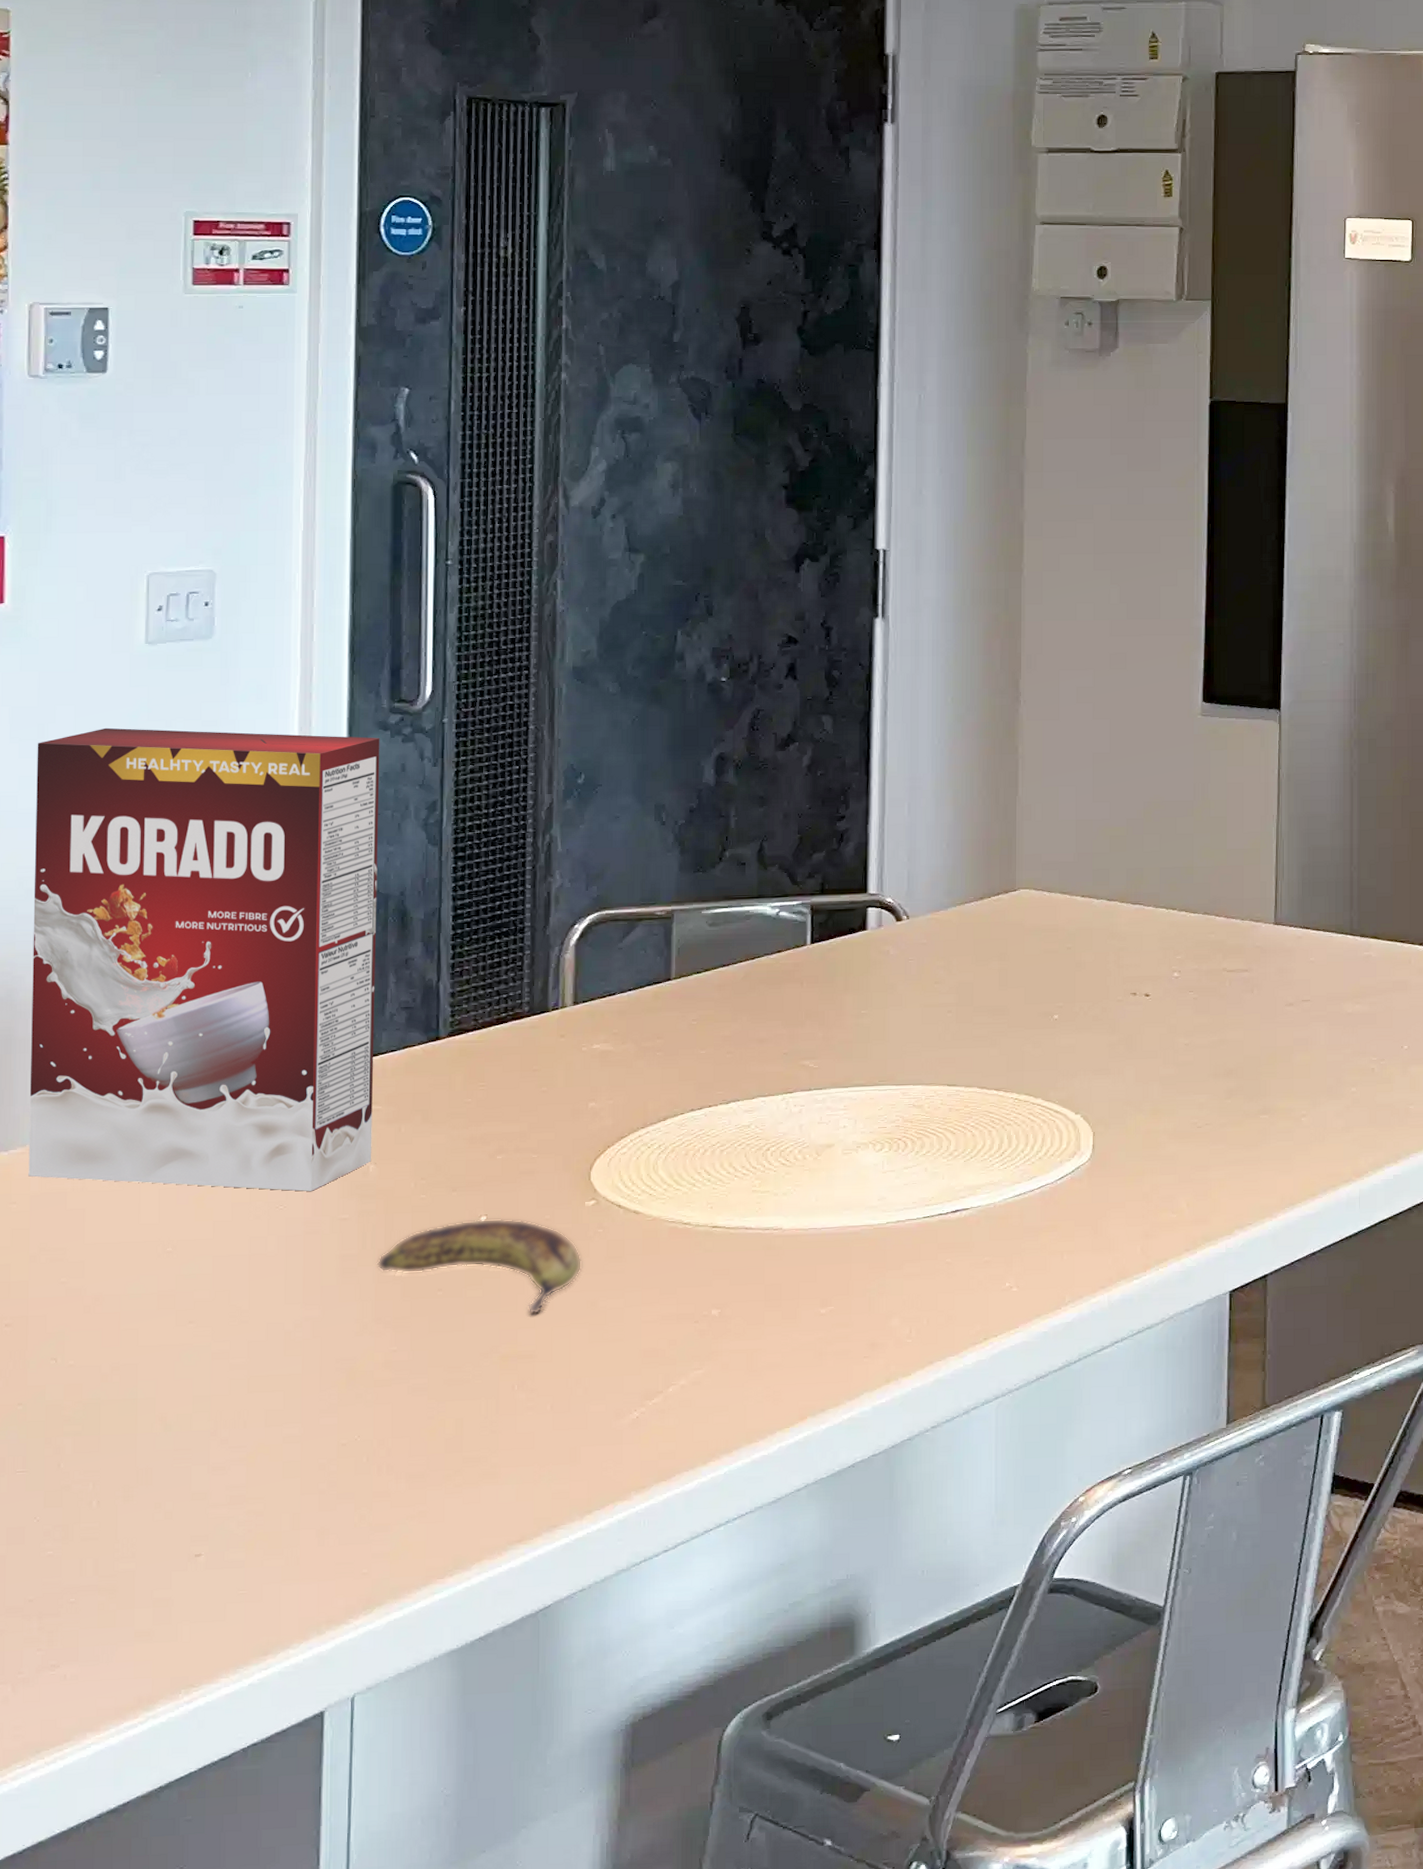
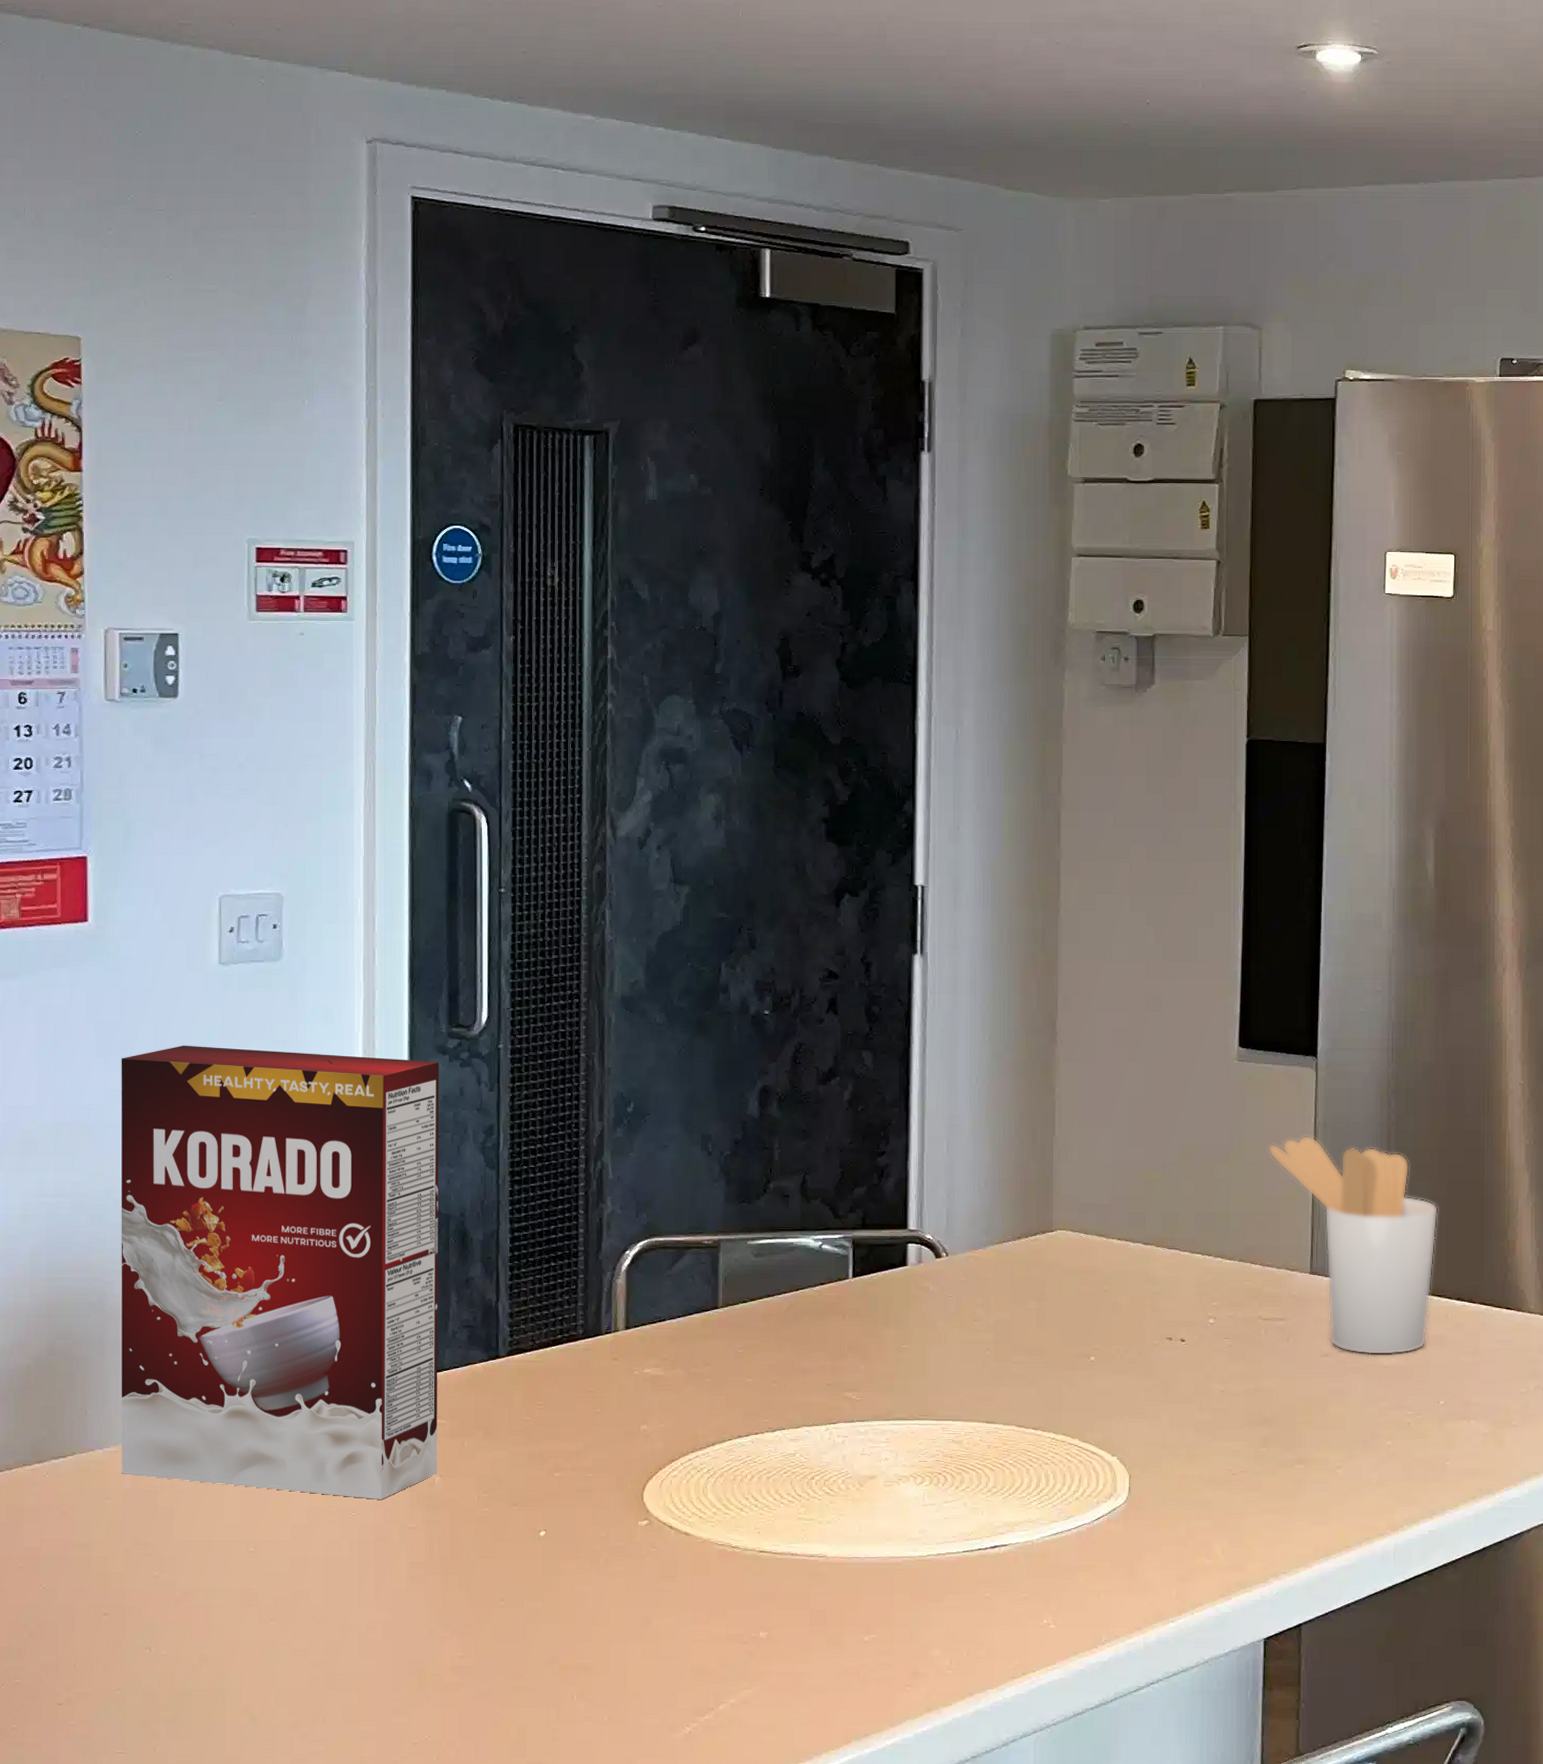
banana: present [376,1218,582,1315] -> none [443,1534,636,1628]
utensil holder: none [1232,787,1401,1003] -> present [1268,1135,1439,1355]

